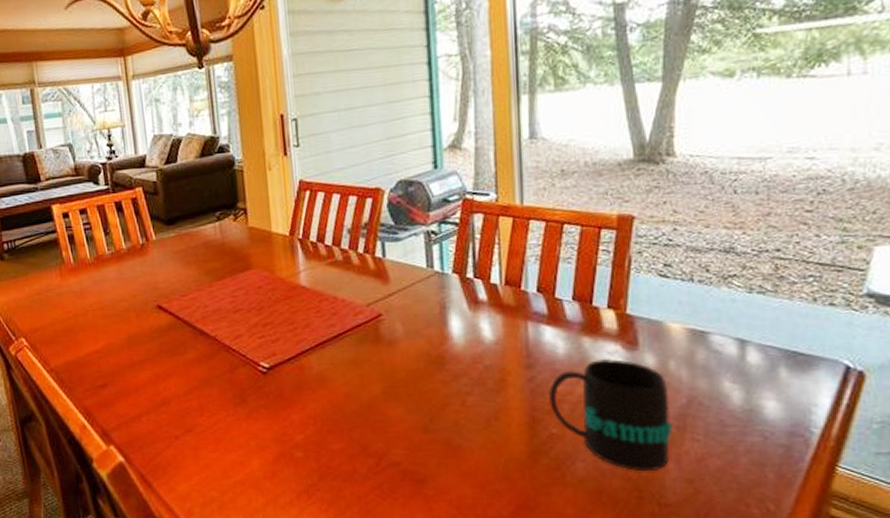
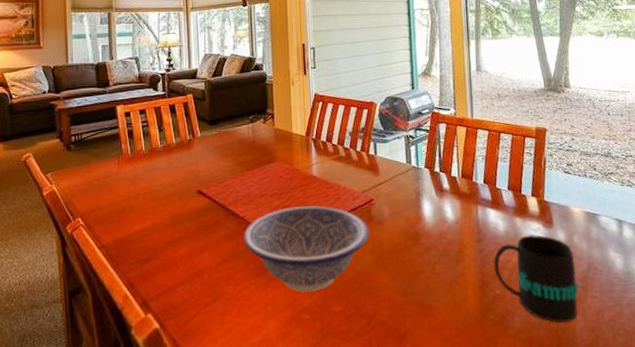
decorative bowl: none [216,322,377,427] -> present [244,205,369,293]

